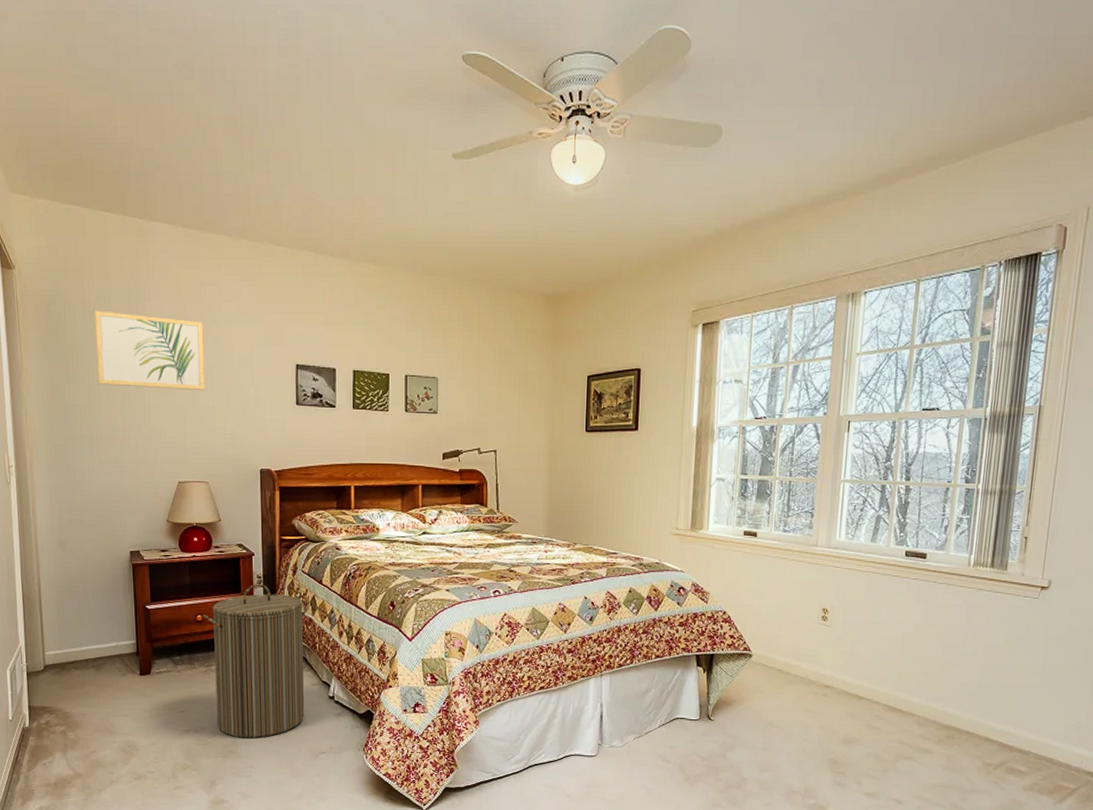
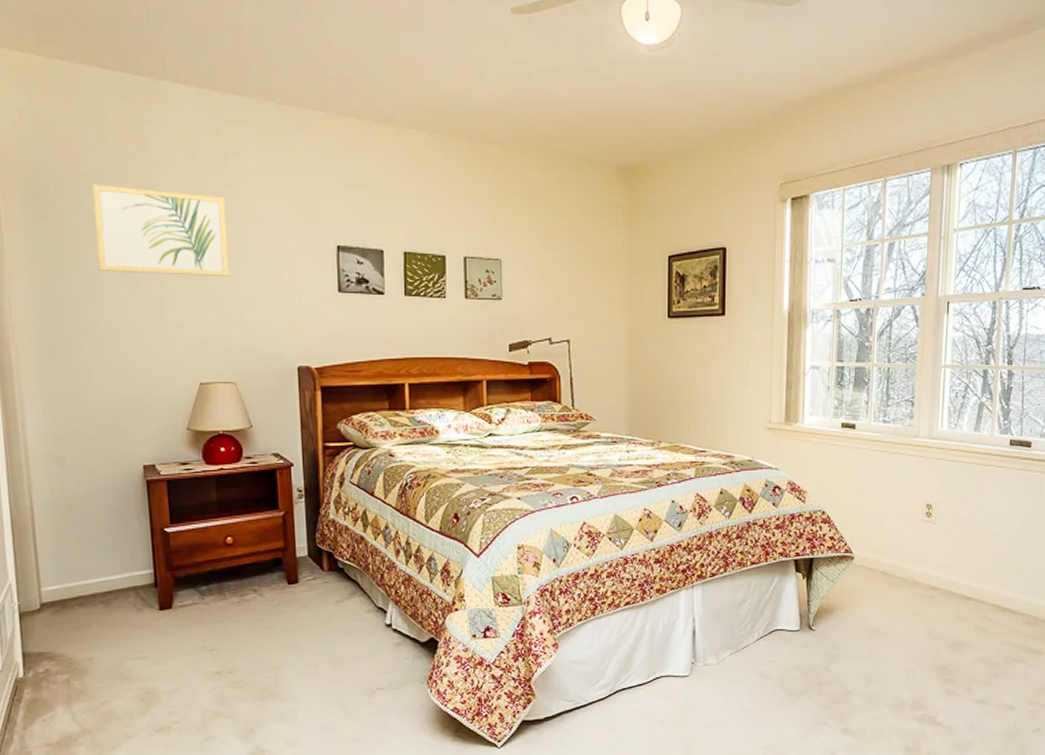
laundry hamper: present [202,584,309,739] -> none [233,499,360,677]

